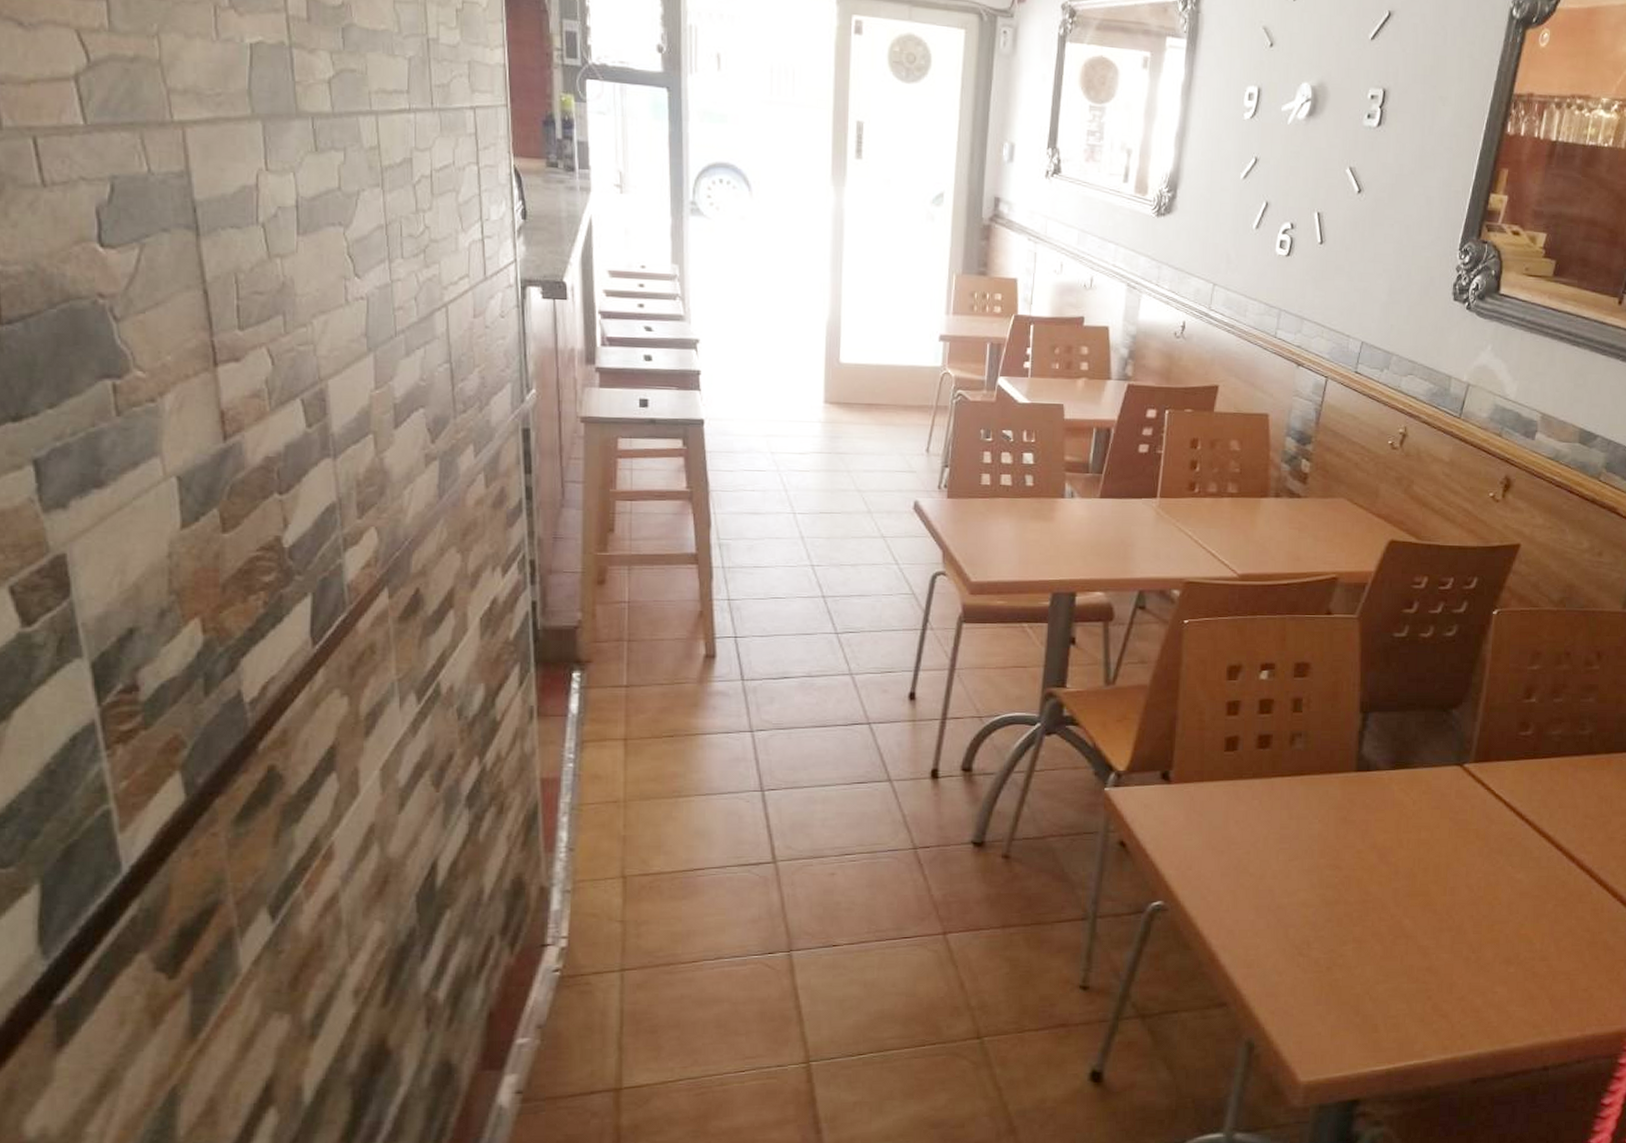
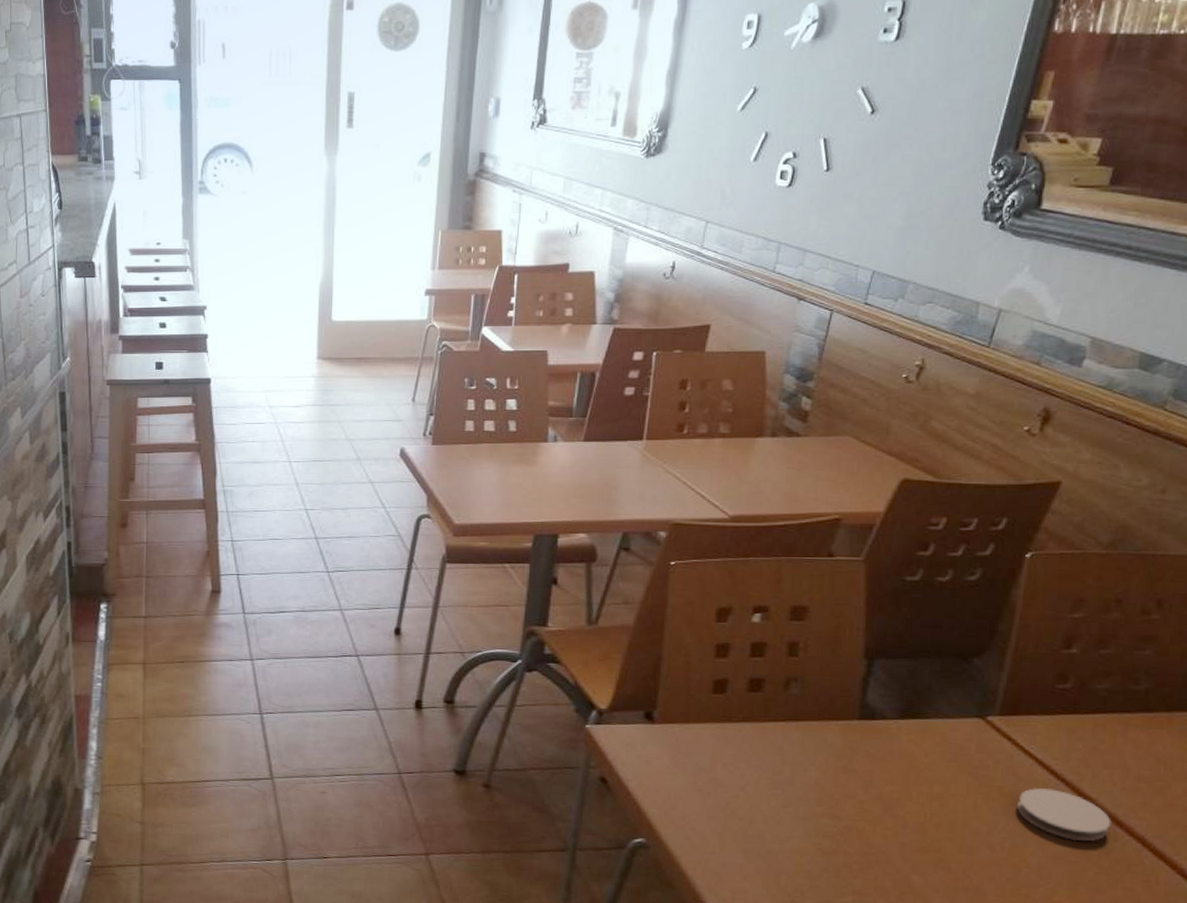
coaster: none [1490,829,1566,877] -> present [1017,788,1111,842]

